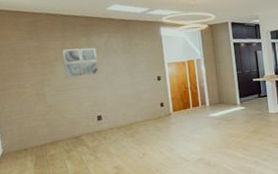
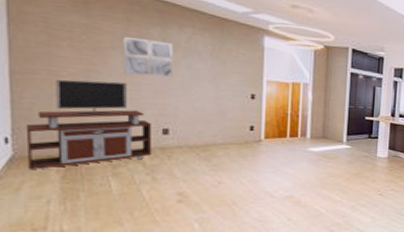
tv stand: none [8,84,92,161] -> present [25,79,151,170]

